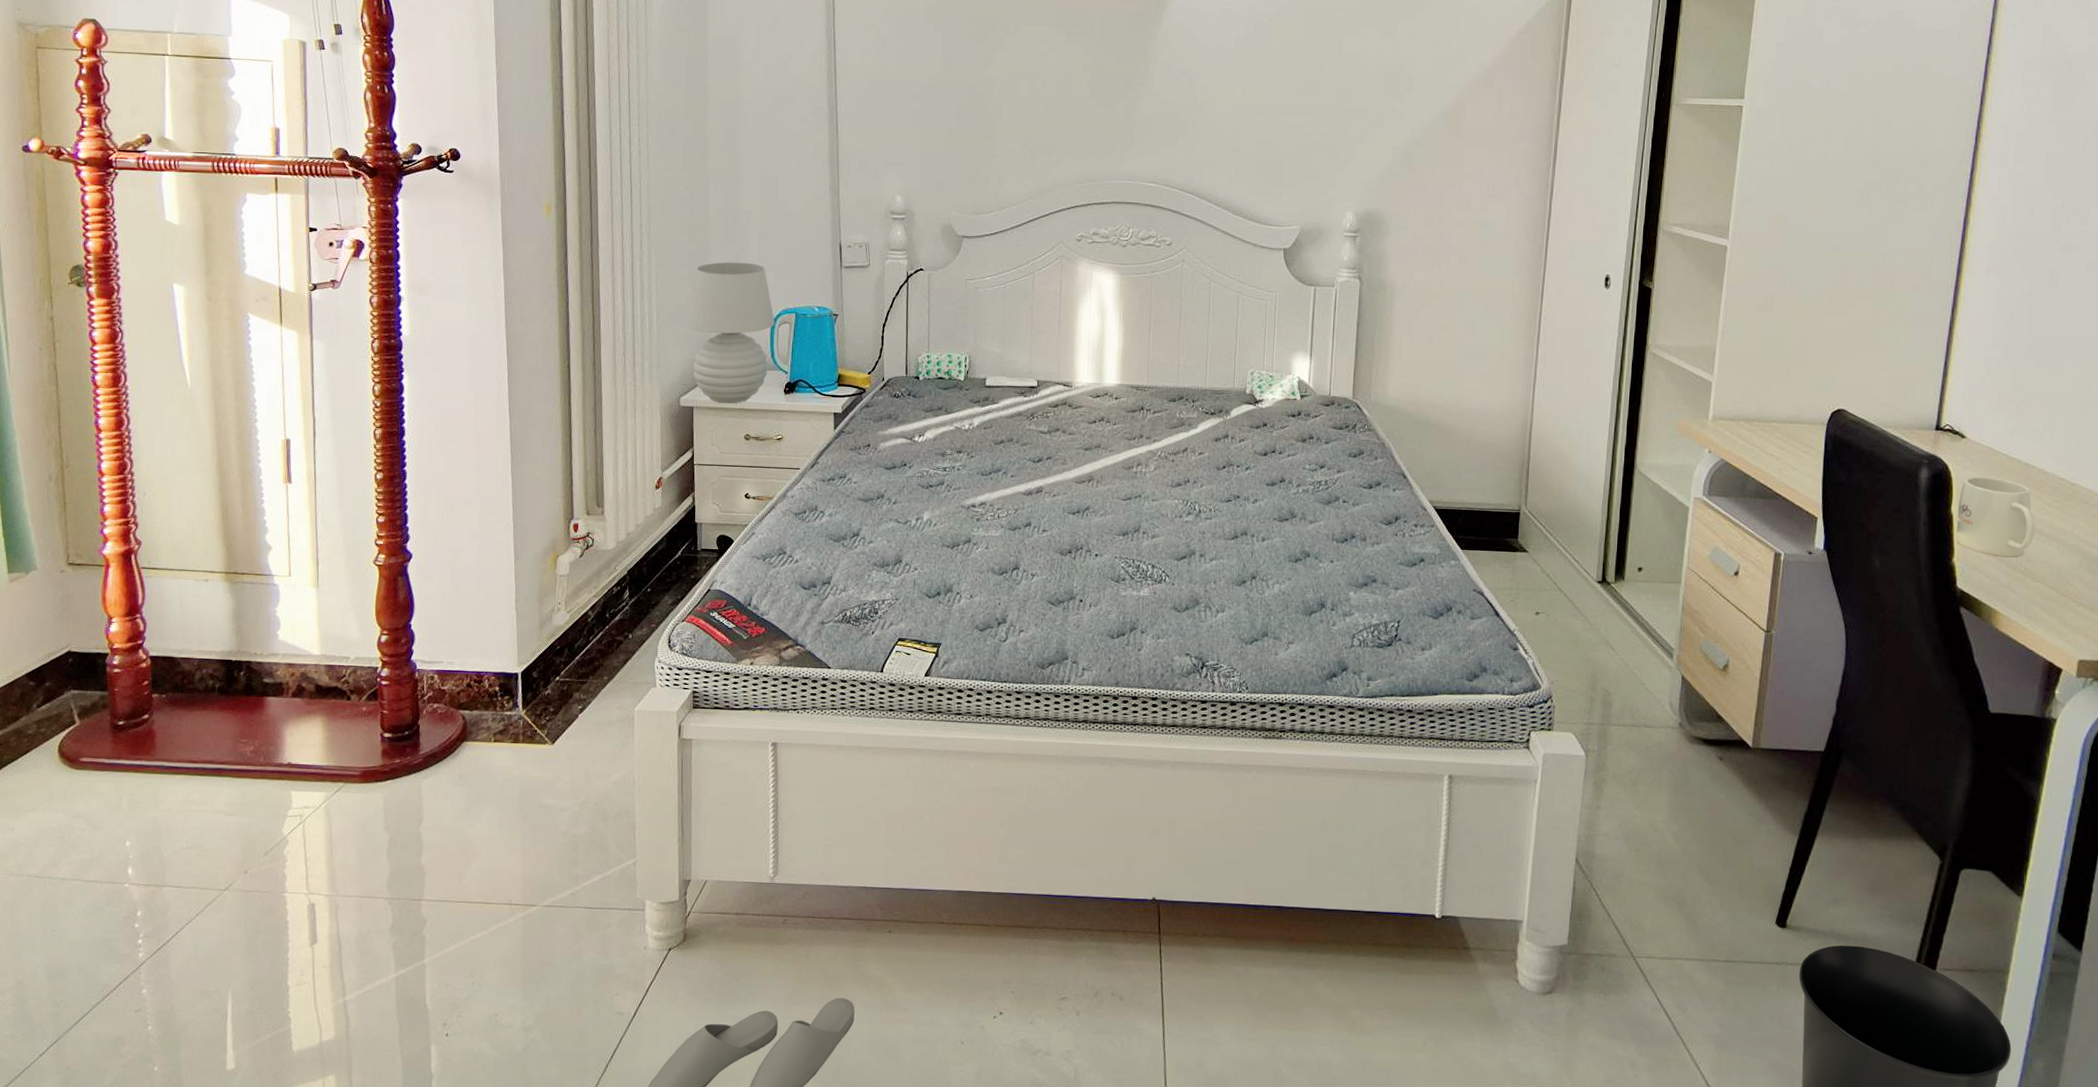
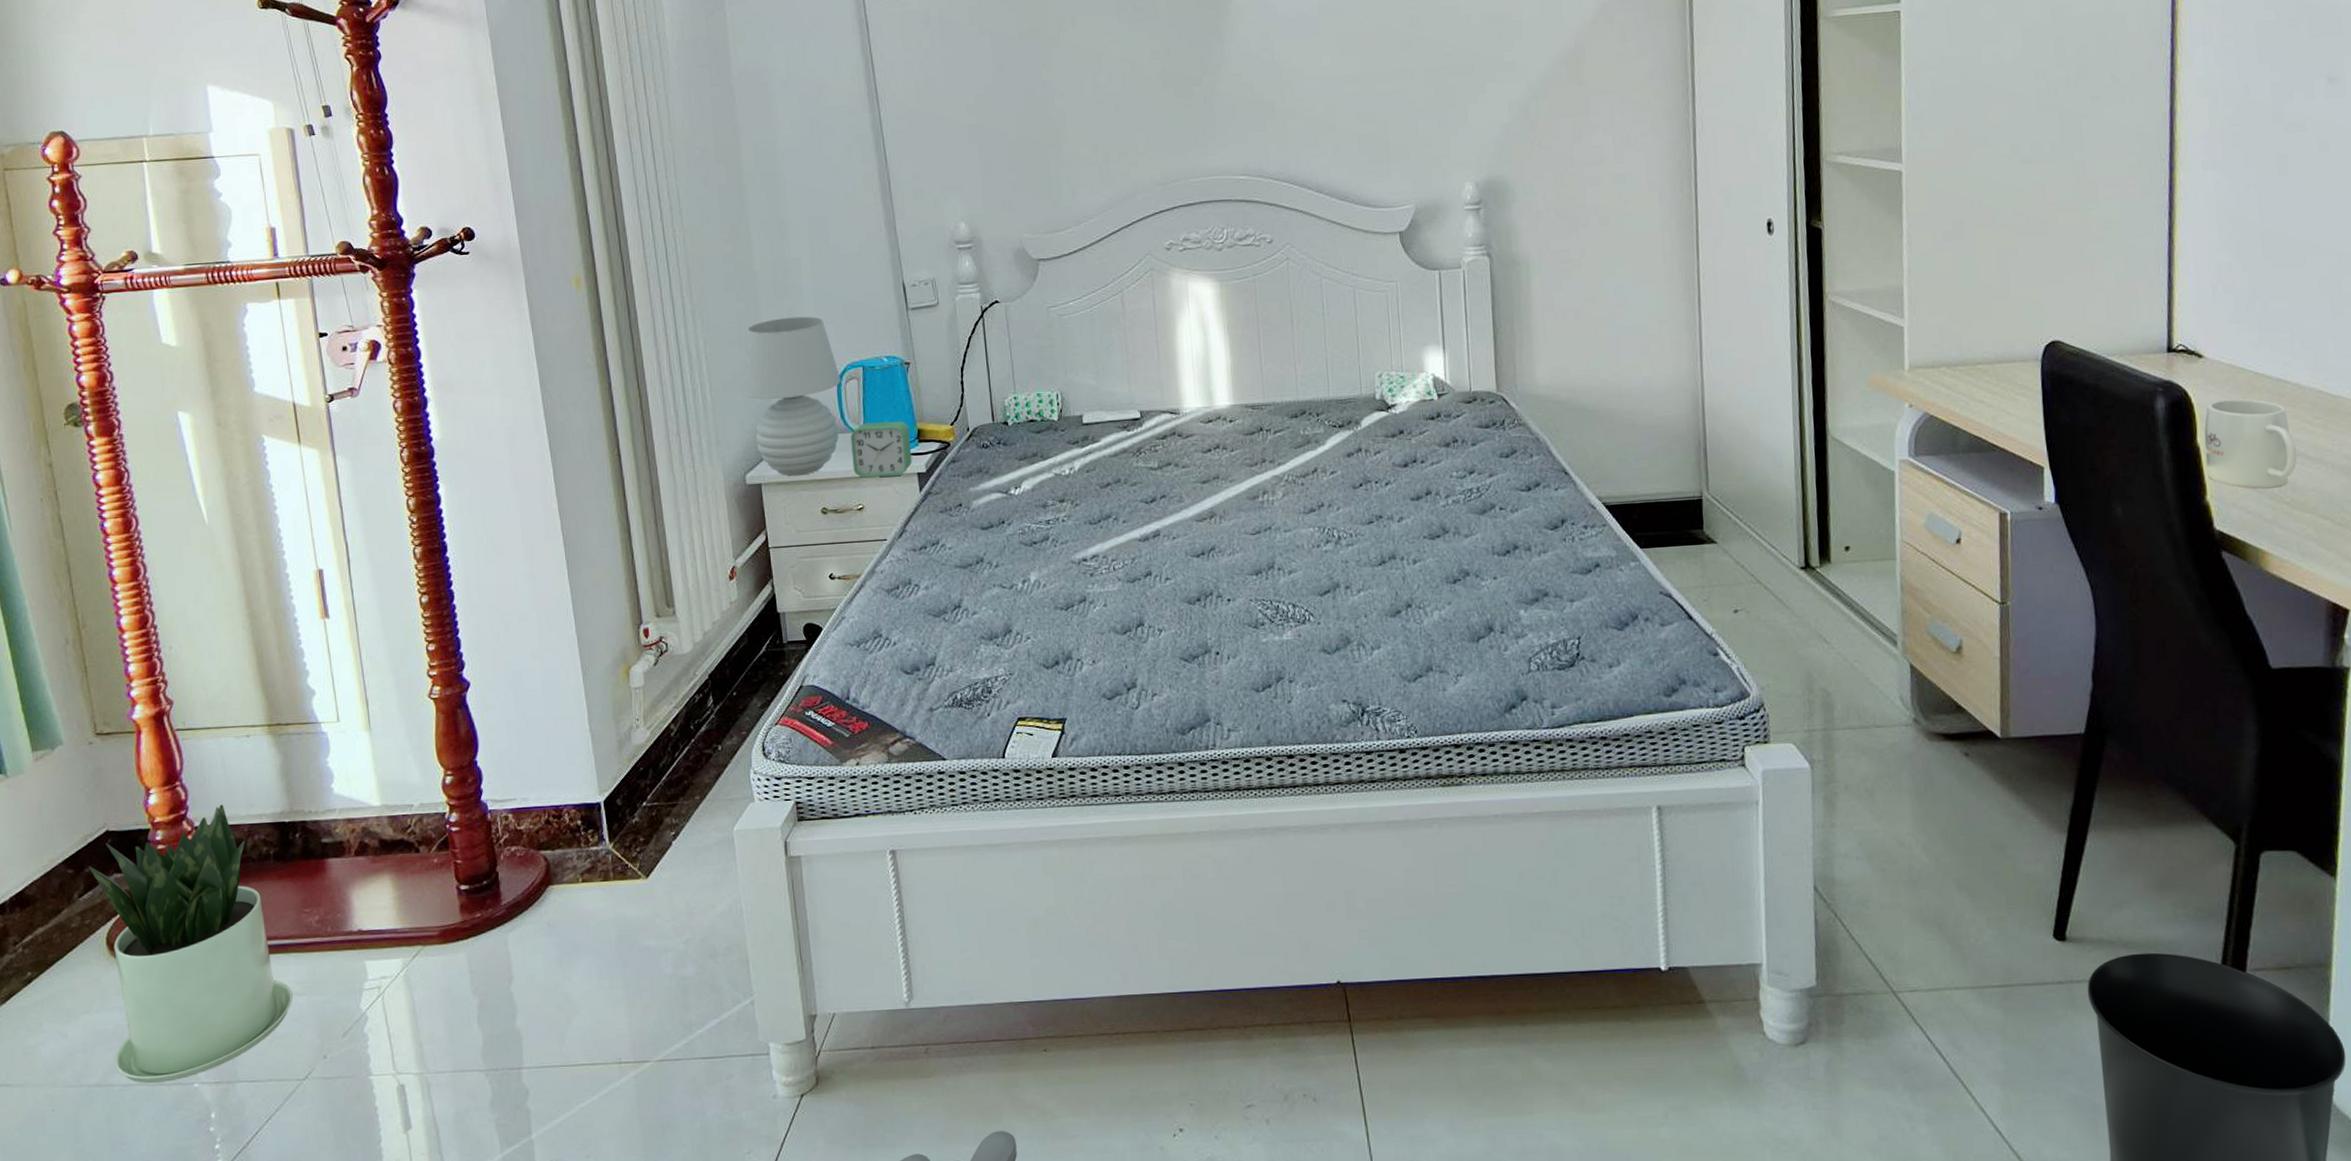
planter: none [49,639,223,880] -> present [88,805,293,1084]
alarm clock: none [777,363,831,413] -> present [850,421,912,478]

